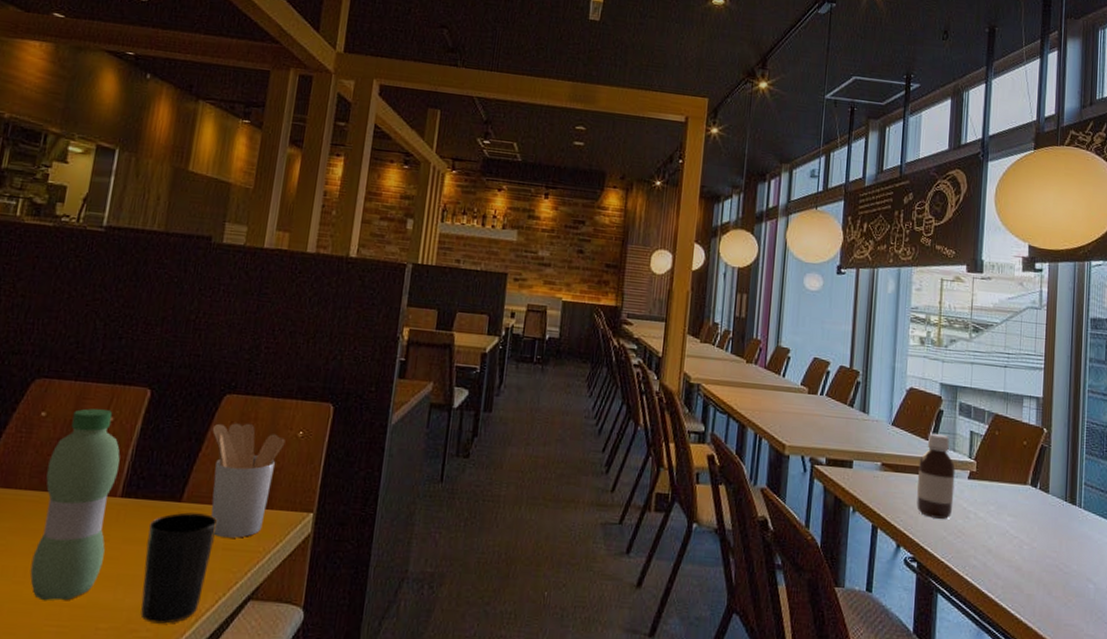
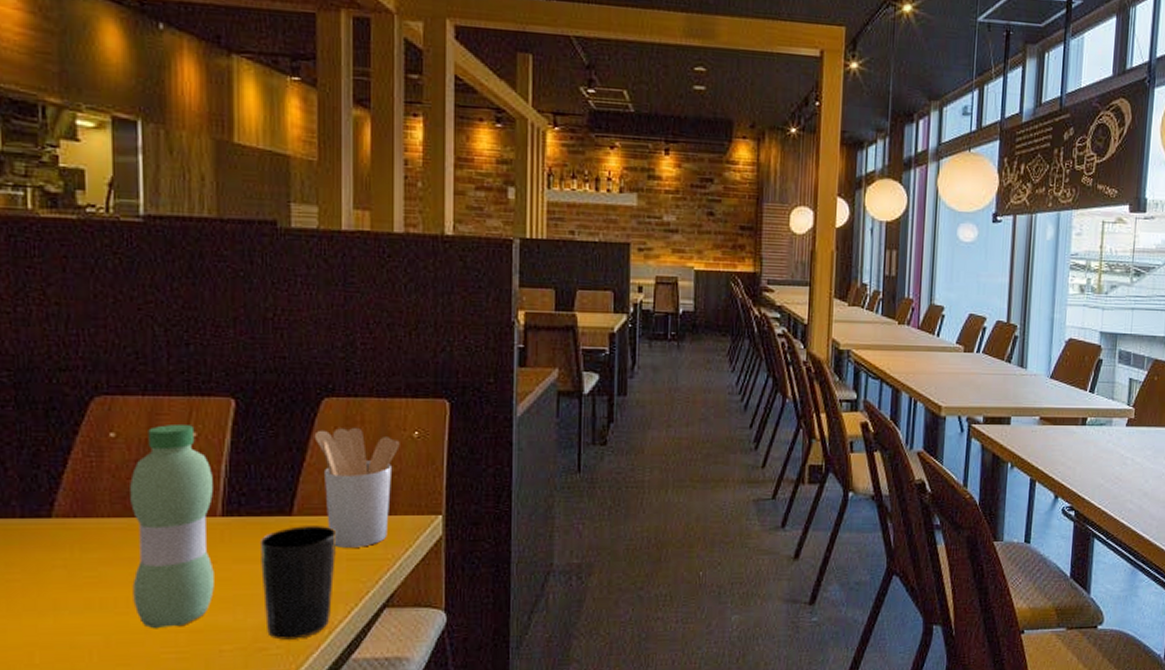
bottle: present [916,433,955,519] -> none [1074,383,1114,467]

